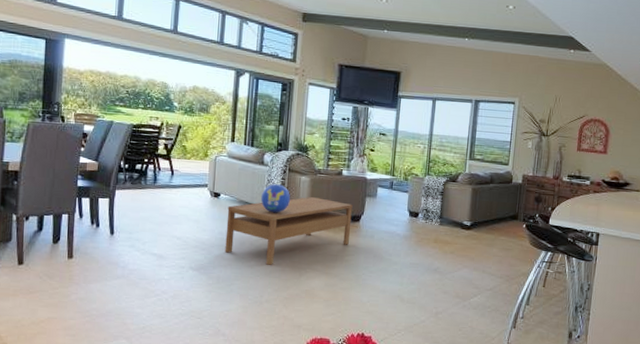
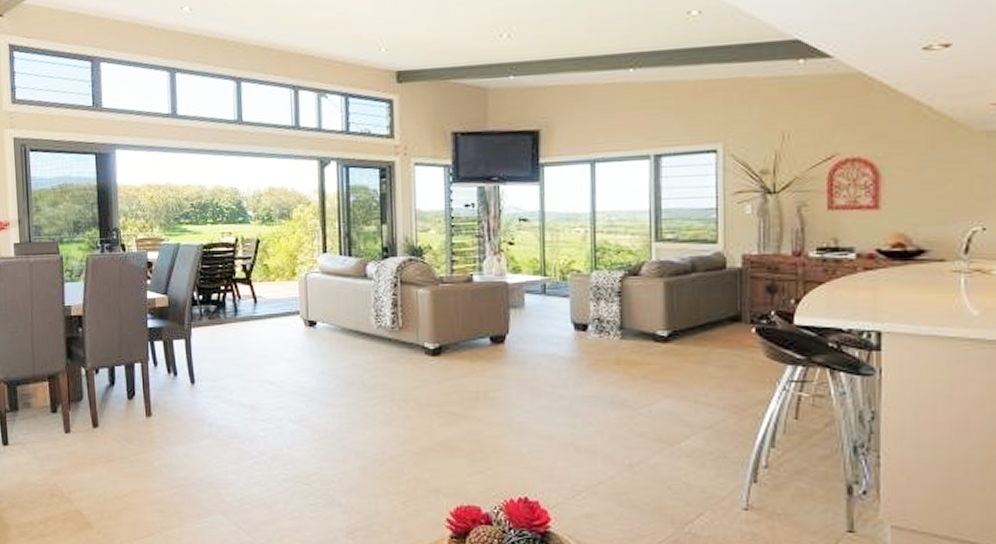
coffee table: present [225,196,353,265] -> none [327,314,494,410]
decorative sphere: present [261,184,290,213] -> none [369,302,406,341]

